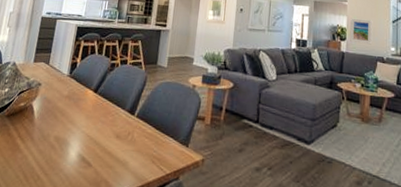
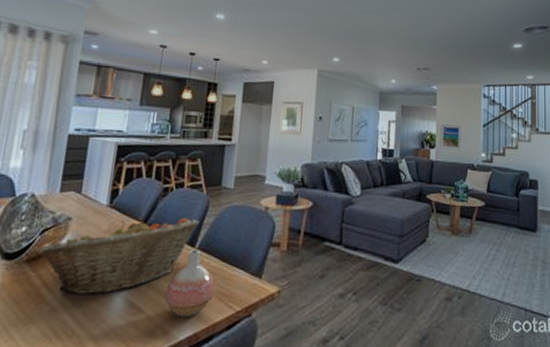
fruit basket: none [15,88,138,148] -> present [37,217,199,294]
vase: none [109,117,149,175] -> present [164,249,215,318]

